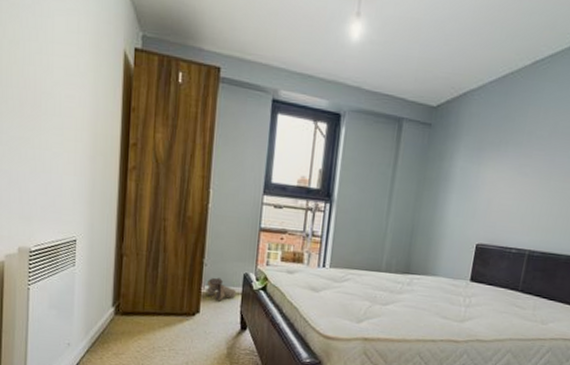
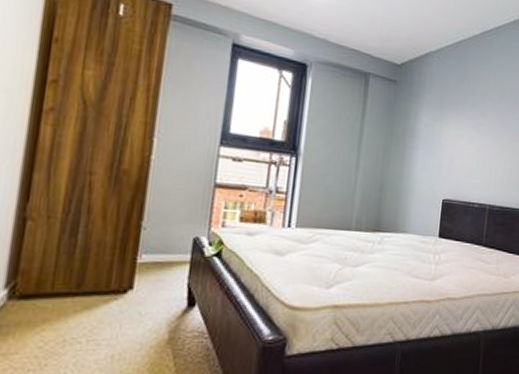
boots: present [206,277,237,302] -> none [143,243,184,273]

